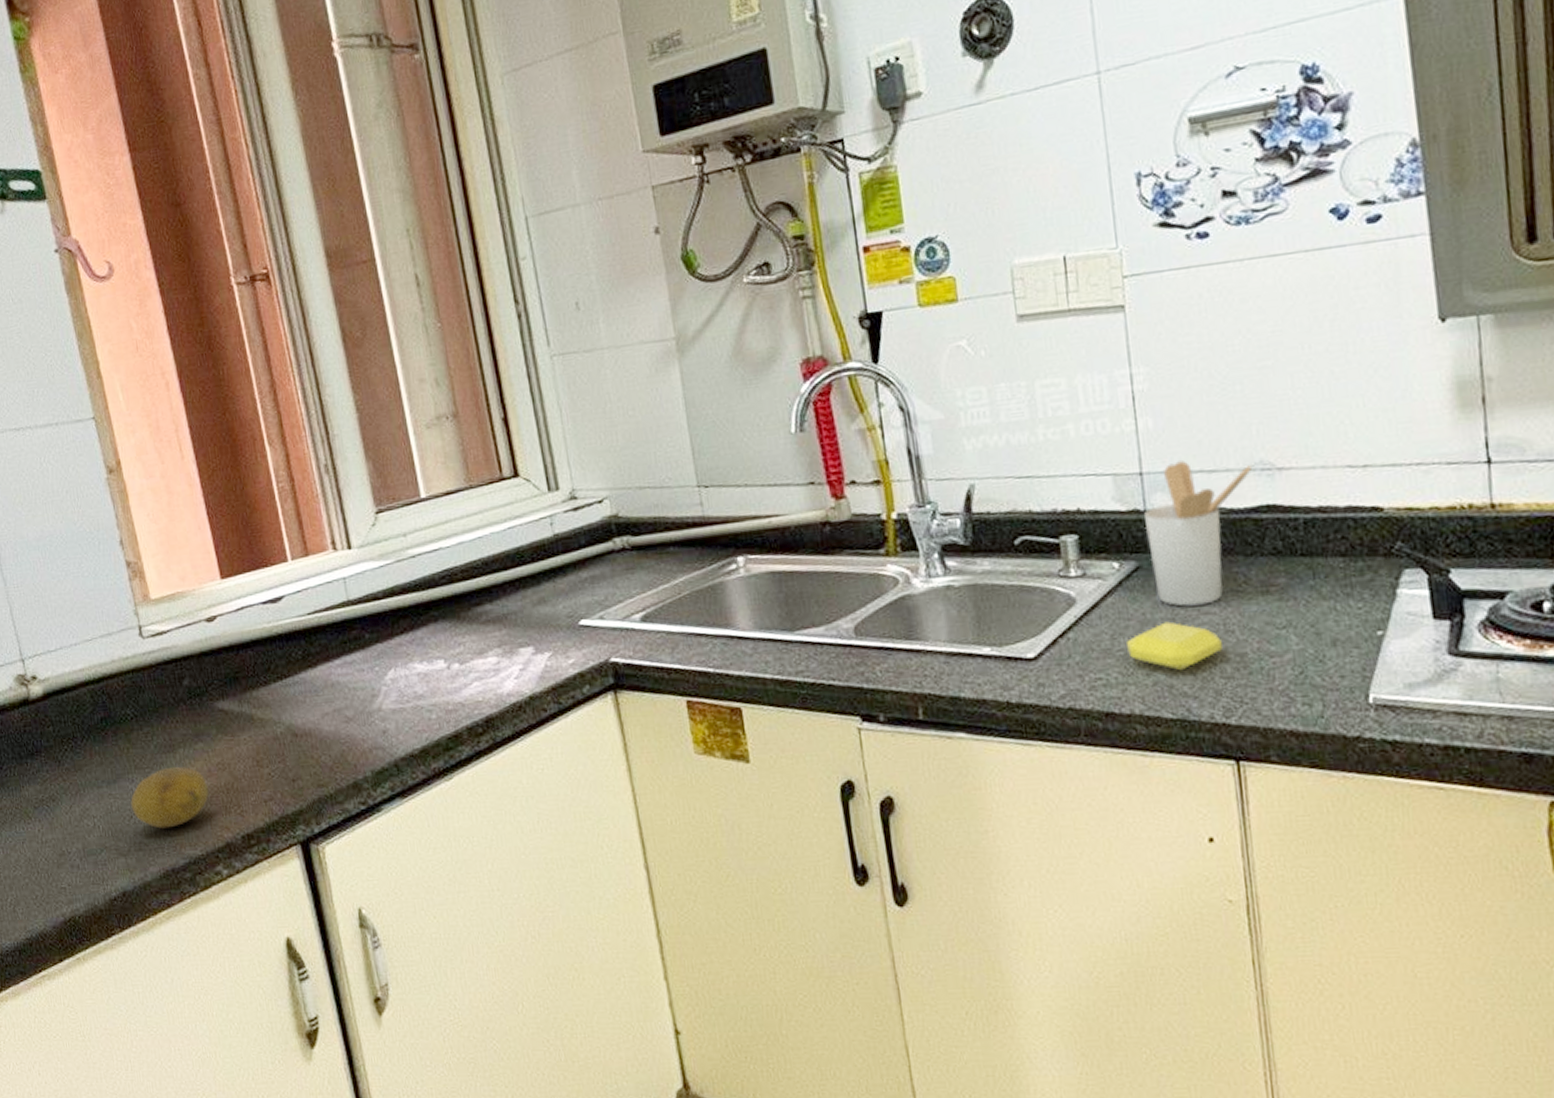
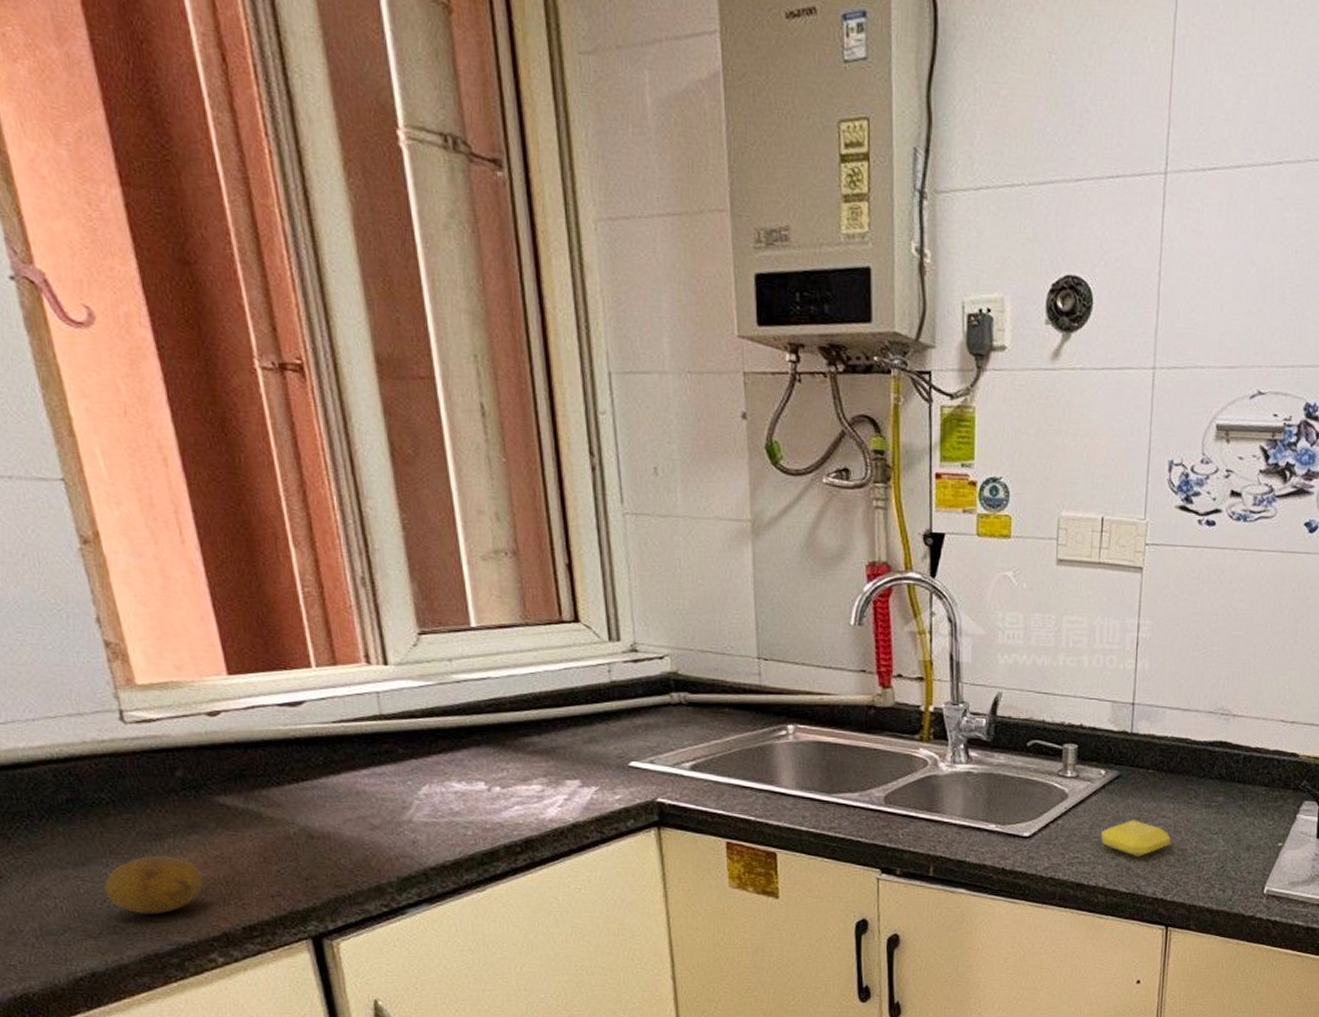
utensil holder: present [1144,461,1252,607] -> none [1129,698,1214,810]

